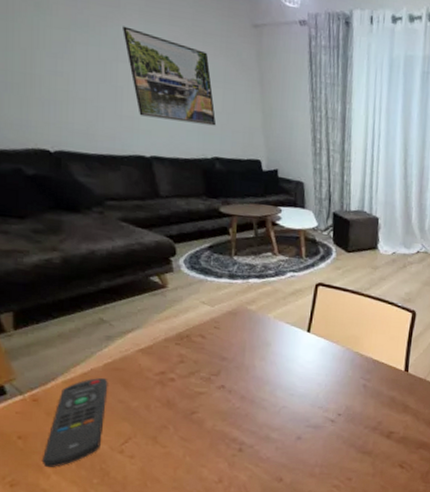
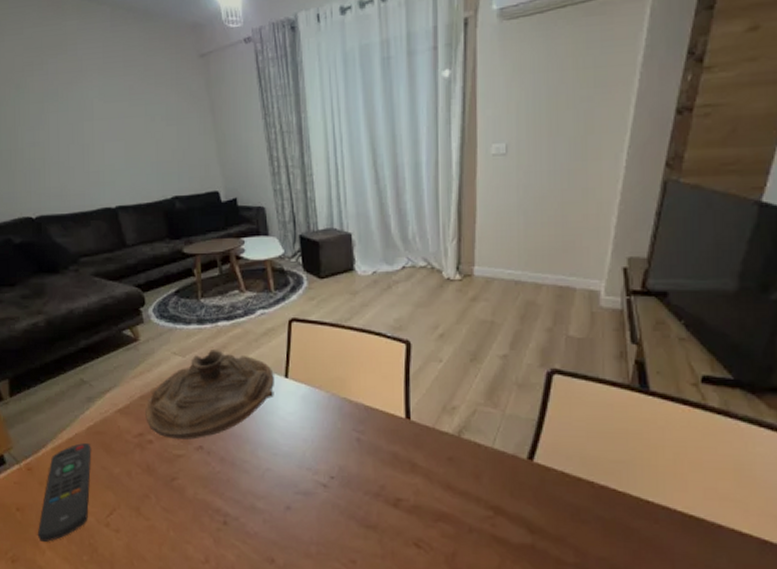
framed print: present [123,26,217,126] -> none [85,86,173,169]
decorative bowl: none [169,303,298,380] -> present [145,350,274,440]

